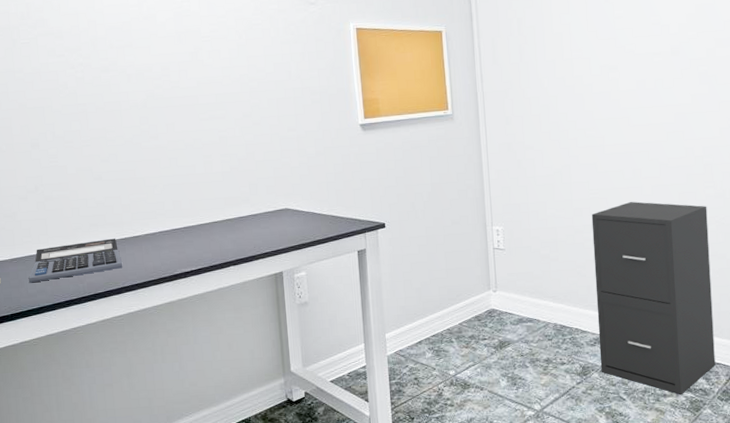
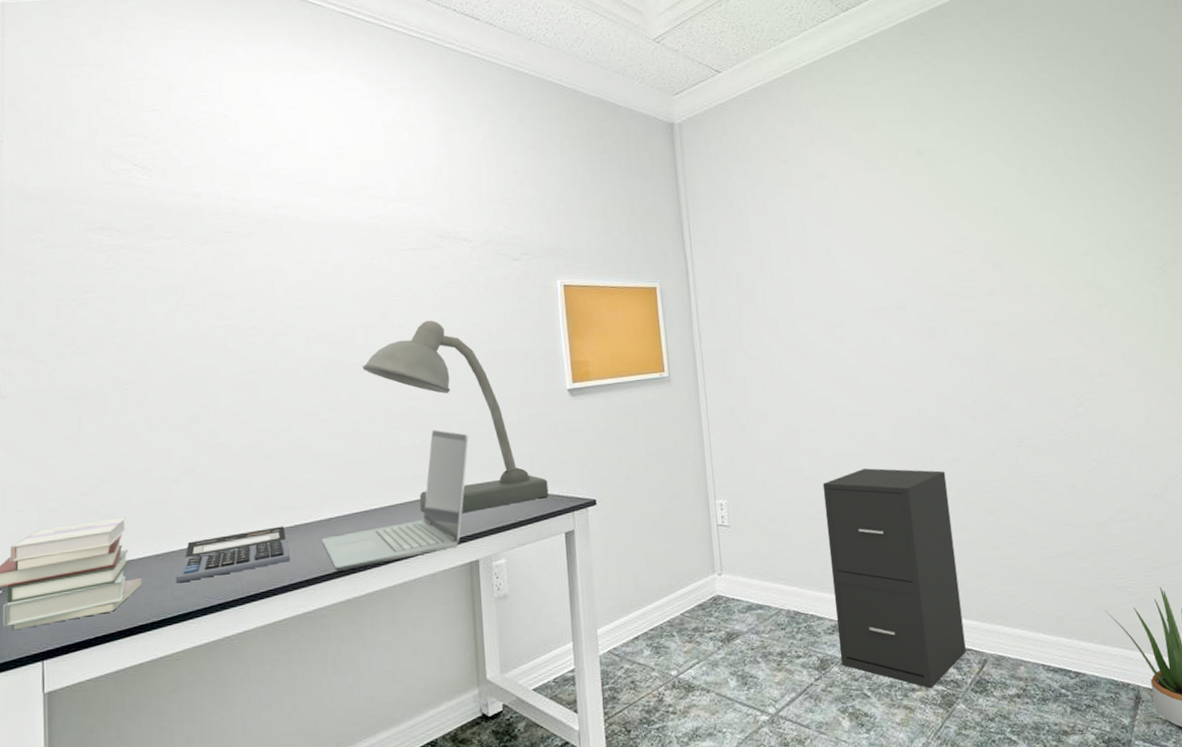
laptop: none [148,158,272,278] -> present [322,429,469,571]
desk lamp: none [177,59,343,232] -> present [362,320,549,514]

